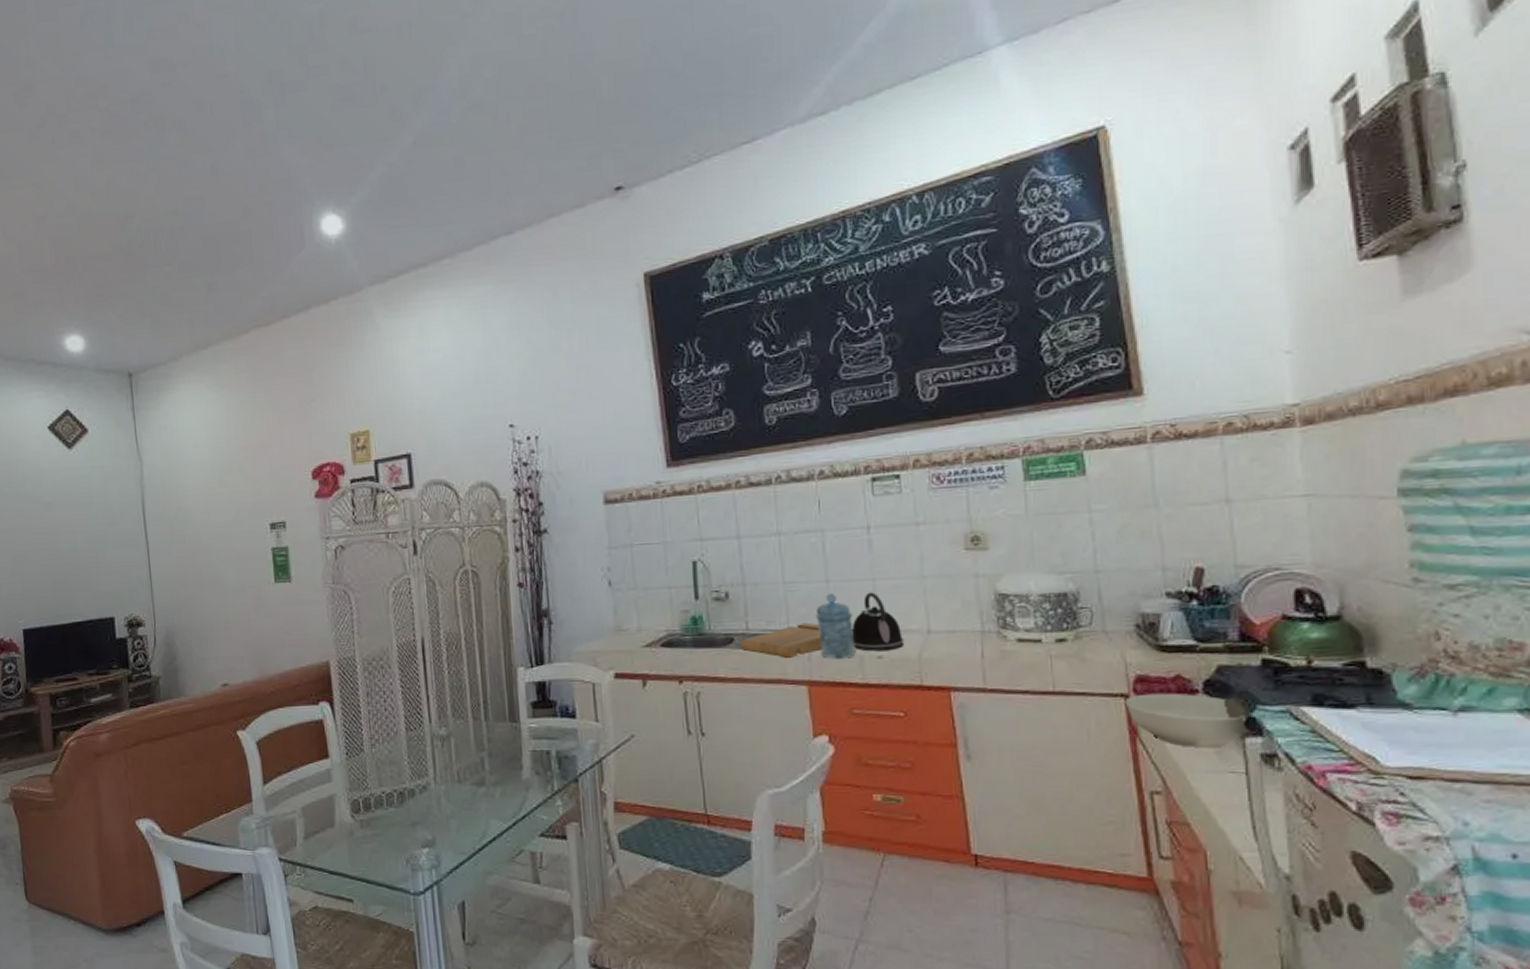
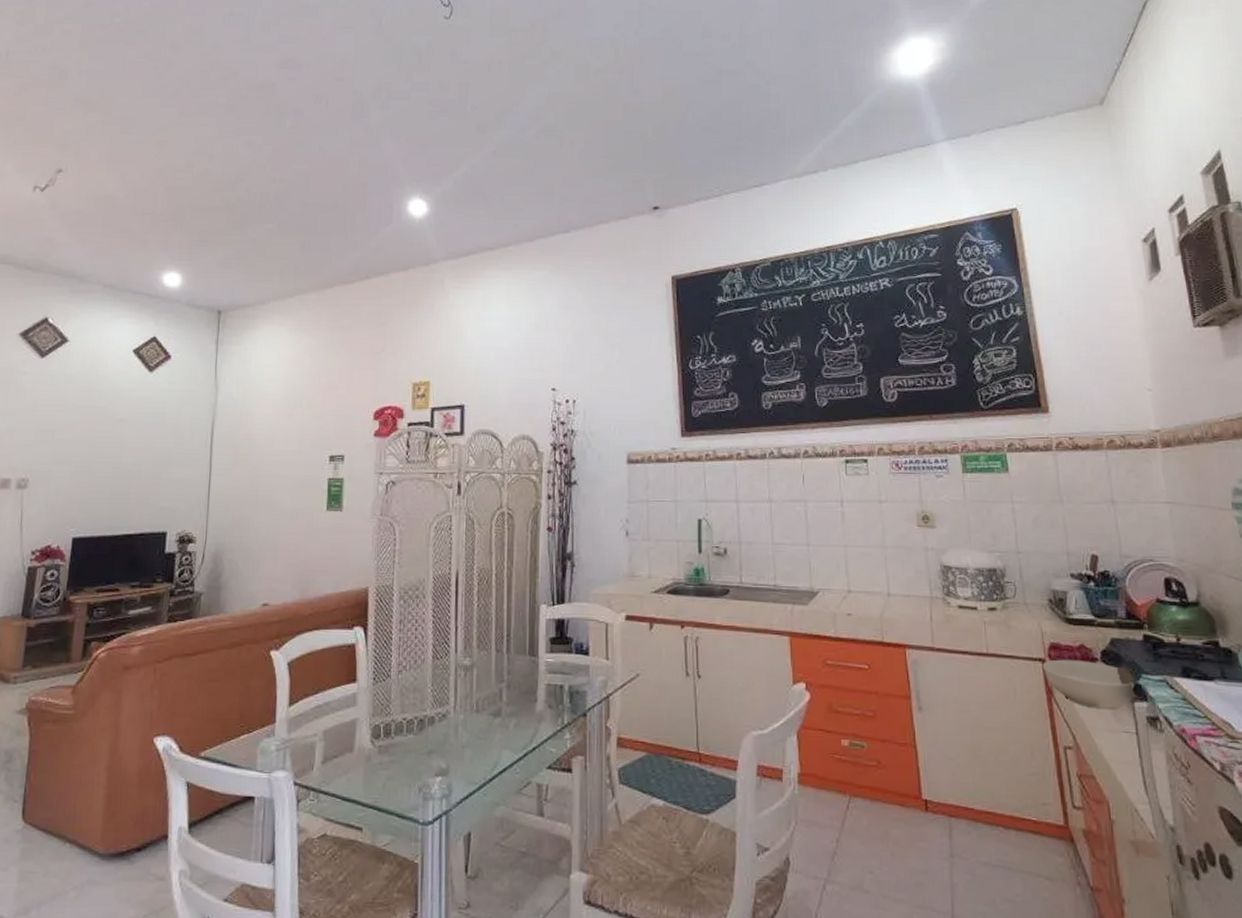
cutting board: present [740,622,853,659] -> none [735,580,828,612]
canister: present [815,594,856,661] -> none [798,556,830,615]
kettle: present [851,592,905,652] -> none [827,557,869,610]

